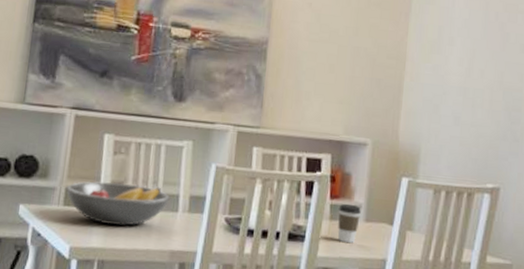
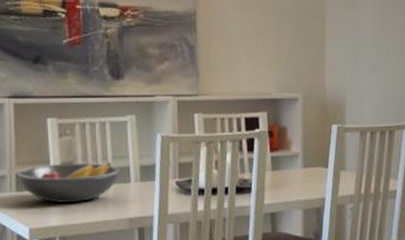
coffee cup: present [337,204,361,244] -> none [278,155,299,189]

